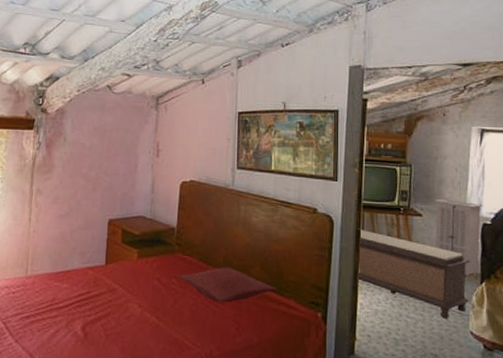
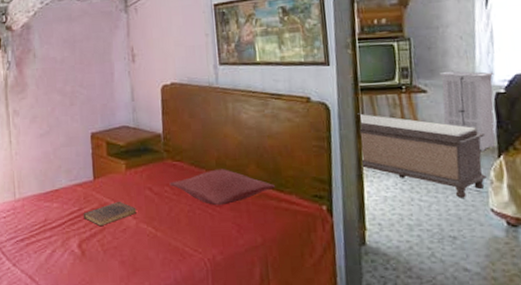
book: none [90,288,143,312] -> present [83,201,136,227]

